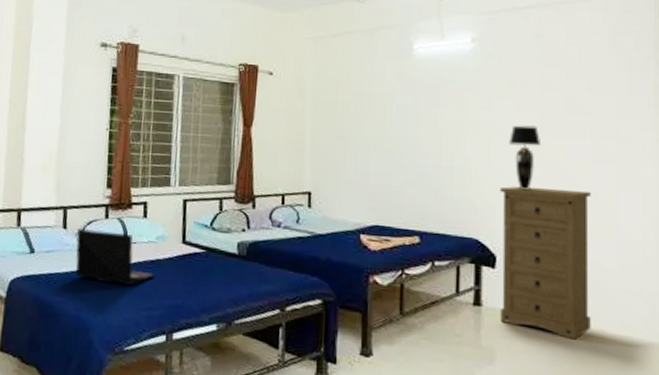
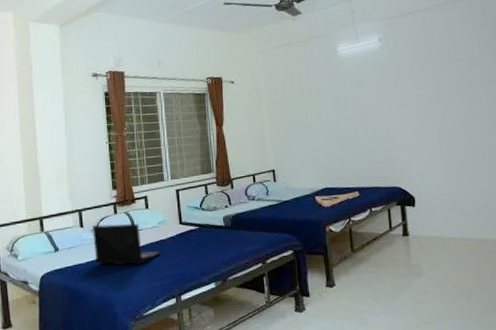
dresser: present [499,186,591,340] -> none [411,141,485,249]
table lamp: present [509,125,542,191] -> none [414,98,437,147]

